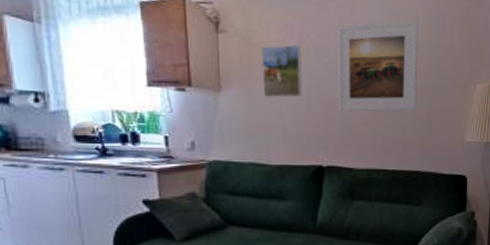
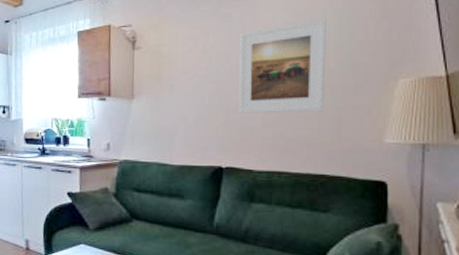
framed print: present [262,44,302,98] -> none [169,54,205,102]

